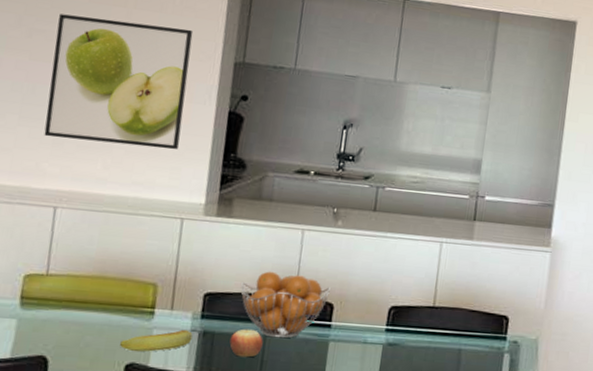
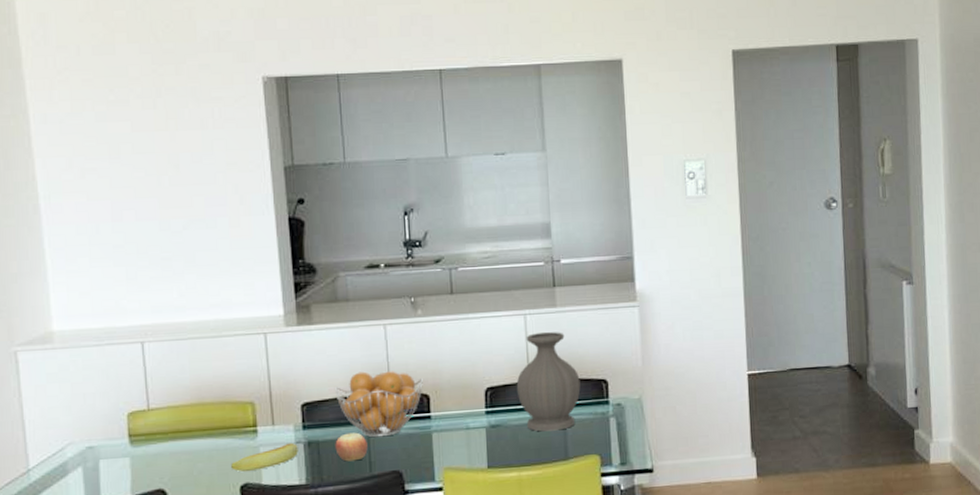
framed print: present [44,14,194,150] -> none [107,141,248,274]
vase: none [419,261,483,358] -> present [516,332,581,432]

